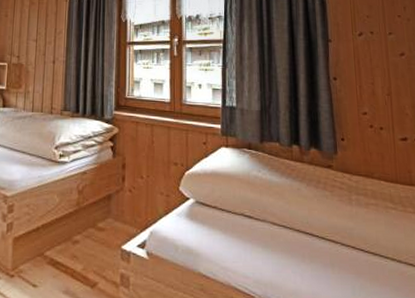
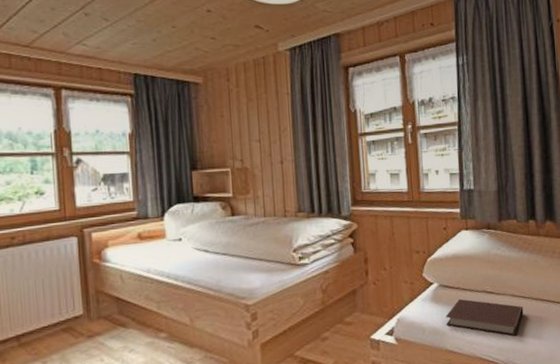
notebook: none [200,219,284,269] -> present [446,298,524,336]

